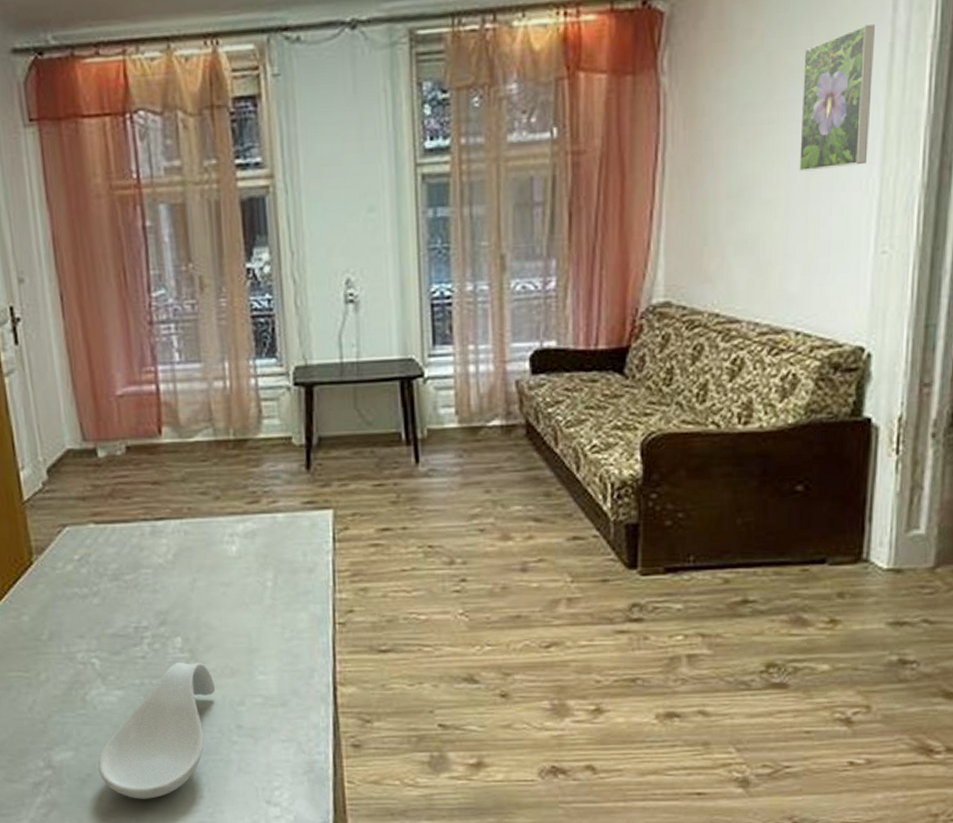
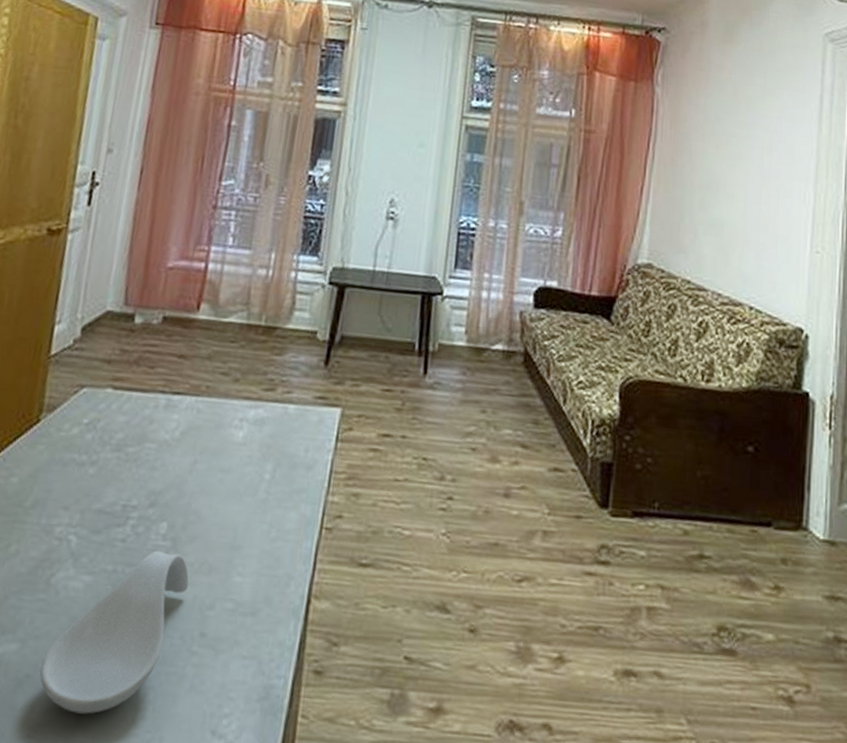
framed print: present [799,25,876,172] -> none [755,79,810,181]

